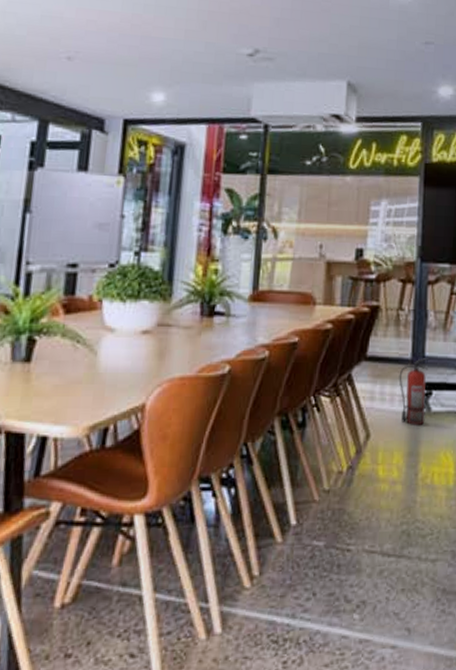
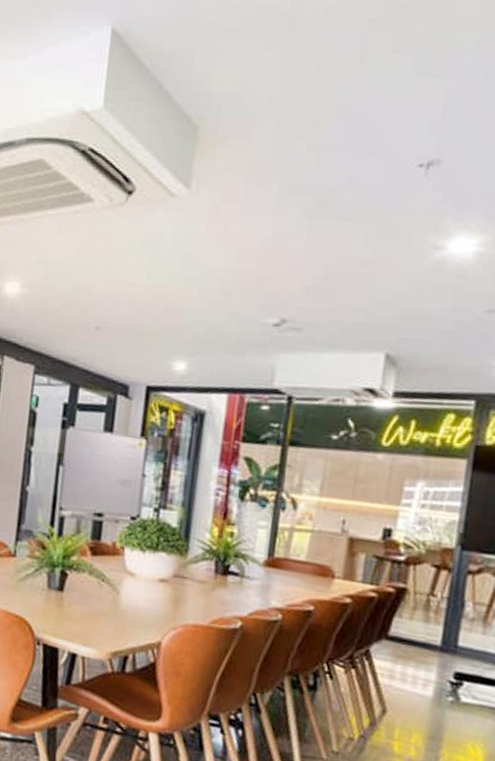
fire extinguisher: present [399,358,429,426] -> none [424,647,463,714]

